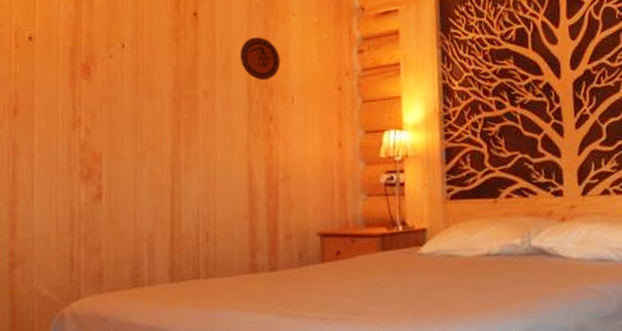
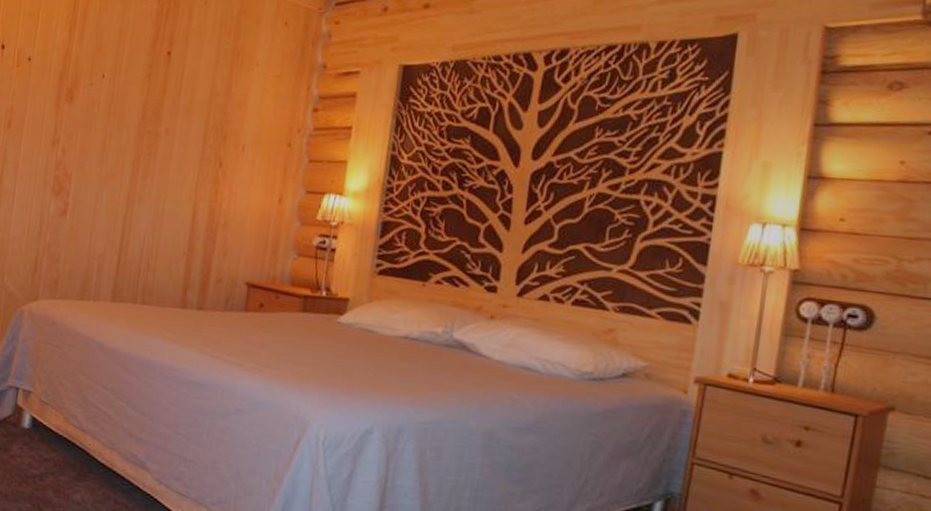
decorative plate: present [239,37,281,81] -> none [202,82,239,127]

